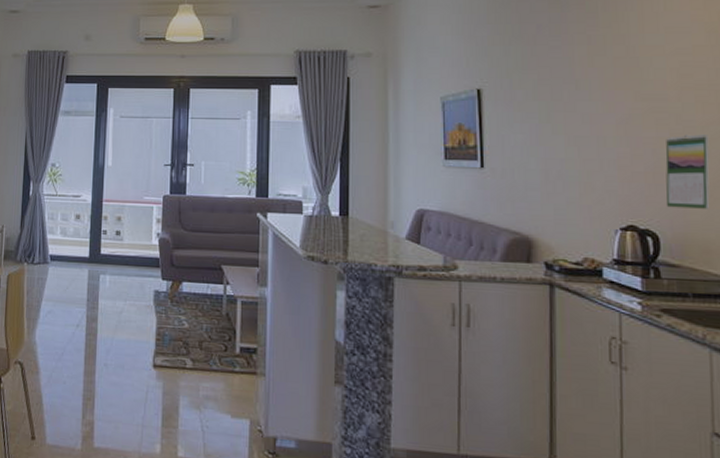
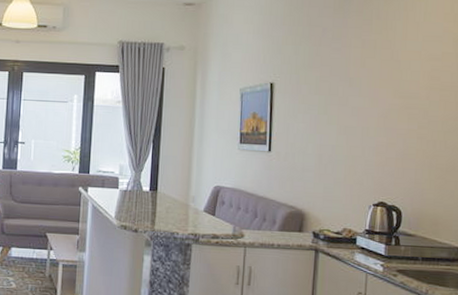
calendar: present [665,134,710,209] -> none [409,127,447,189]

